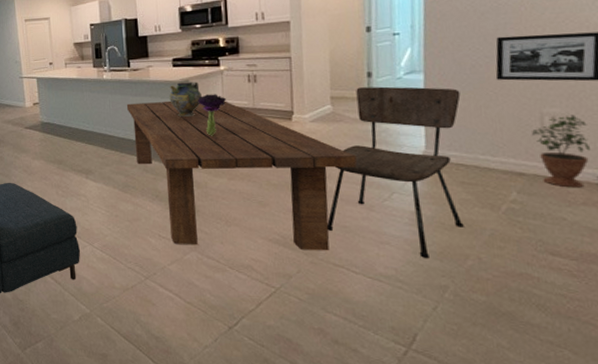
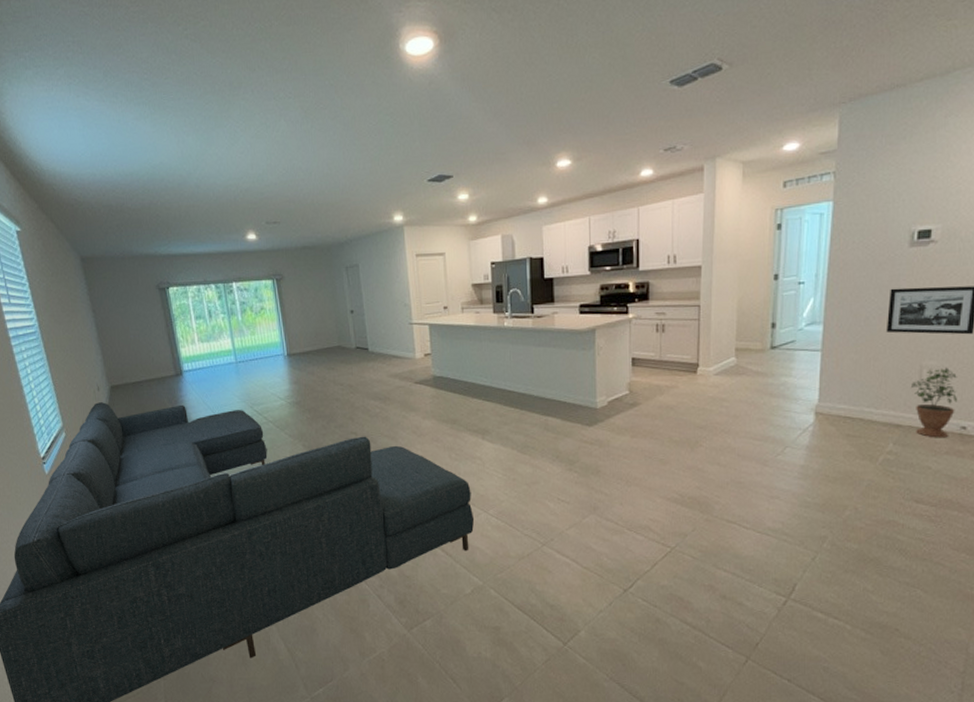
dining table: present [126,100,357,251] -> none [528,352,755,508]
ceramic jug: present [169,81,202,118] -> none [574,330,608,371]
bouquet: present [198,94,227,136] -> none [604,344,634,391]
dining chair: present [327,86,464,259] -> none [724,338,854,512]

